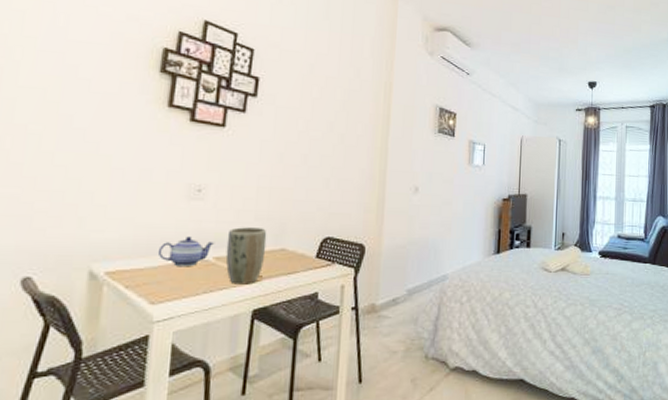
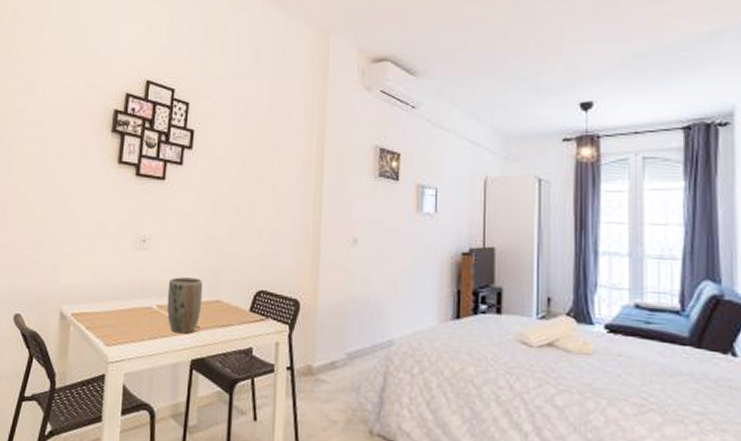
teapot: present [157,236,215,267] -> none [111,284,158,313]

